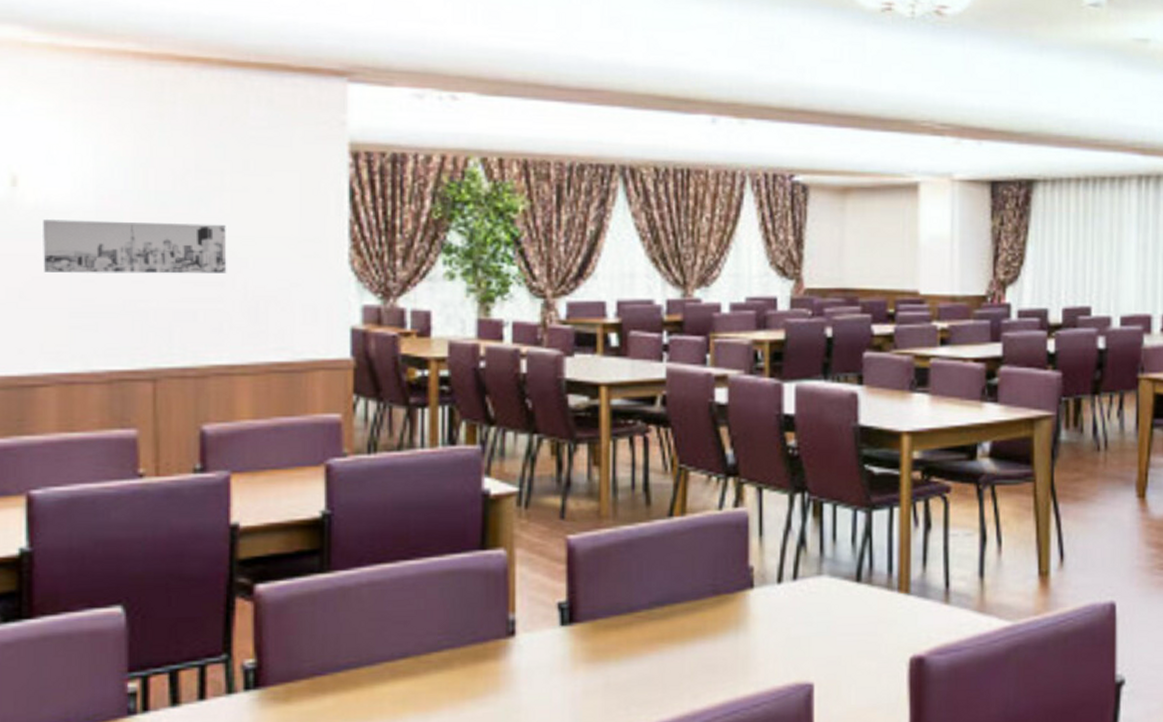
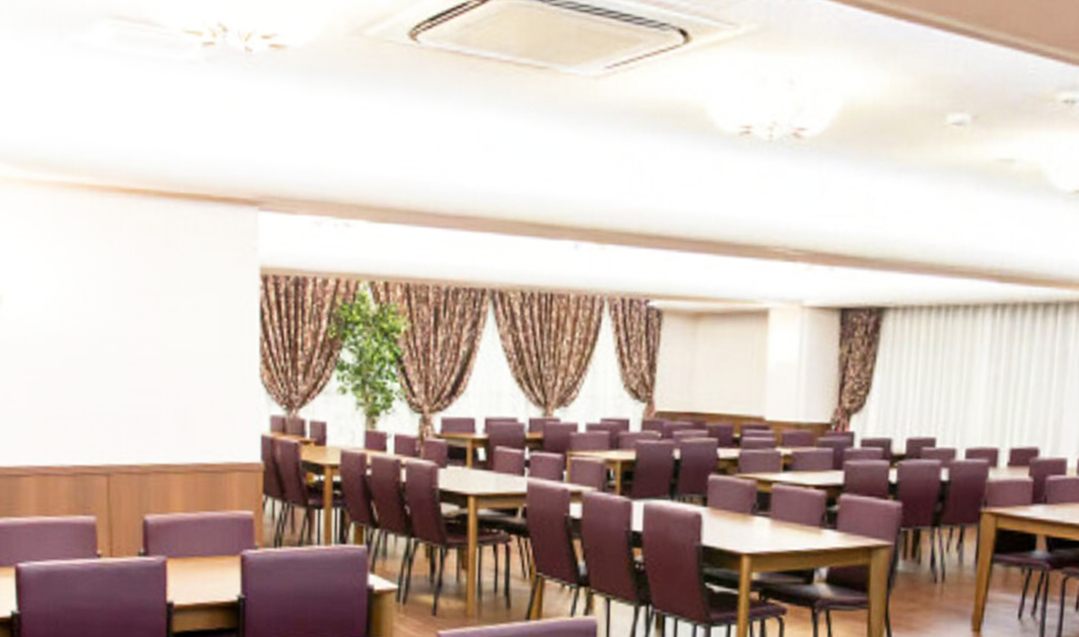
wall art: present [43,219,227,274] -> none [23,333,163,383]

